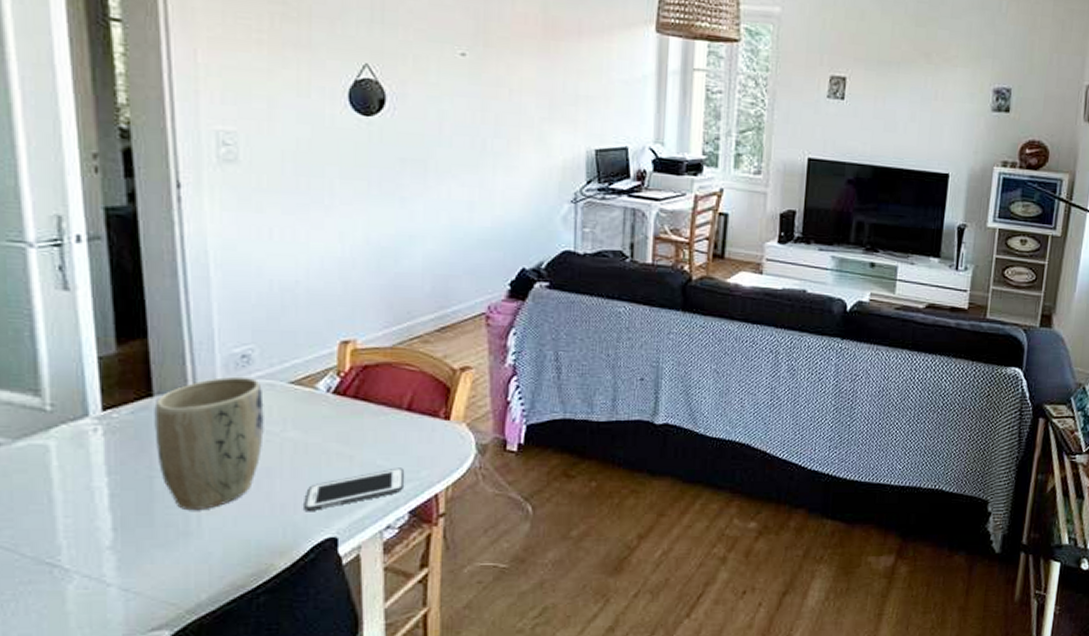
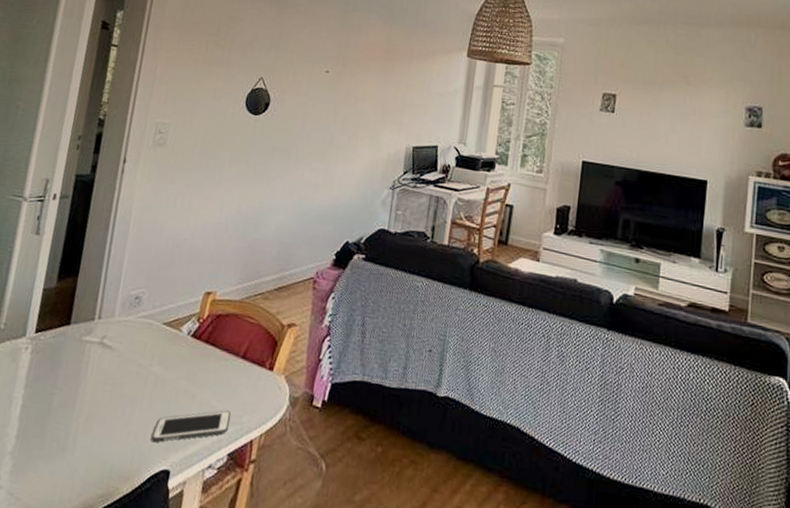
plant pot: present [154,376,264,509] -> none [59,314,144,429]

